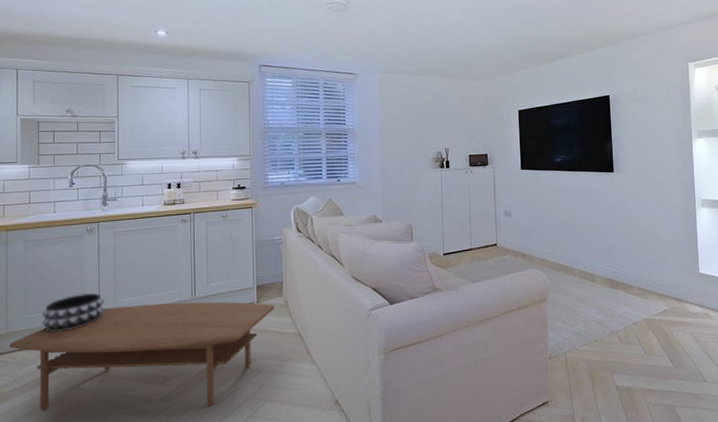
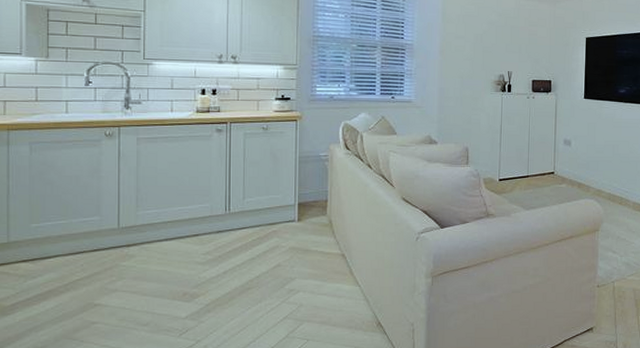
coffee table: present [8,301,274,411] -> none [10,218,317,327]
decorative bowl: present [41,292,104,331] -> none [49,202,125,242]

